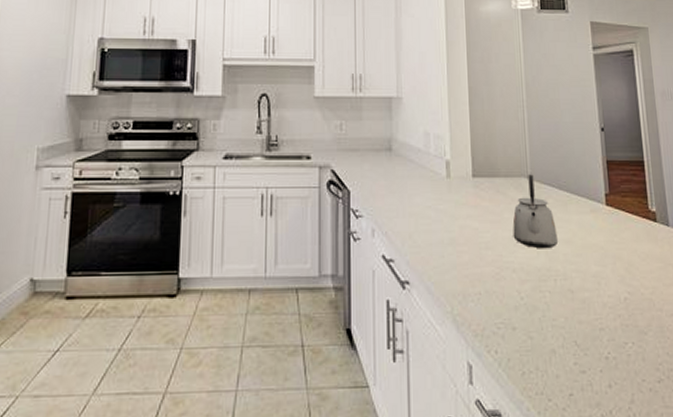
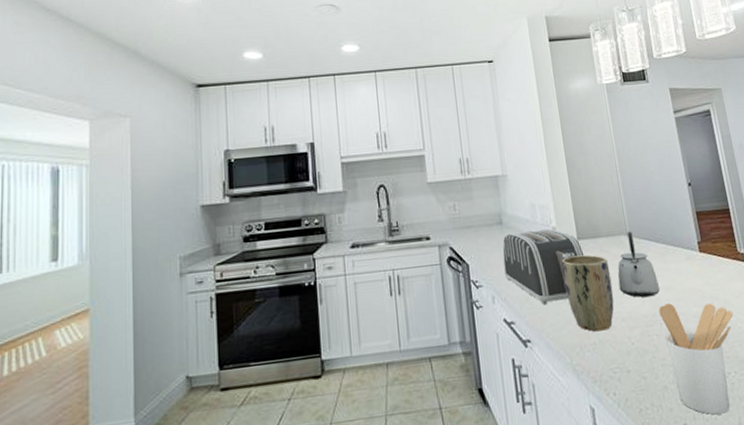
toaster: none [387,161,478,245] -> present [502,228,585,305]
plant pot: none [452,194,506,281] -> present [562,254,614,332]
utensil holder: none [554,258,637,388] -> present [659,303,733,415]

